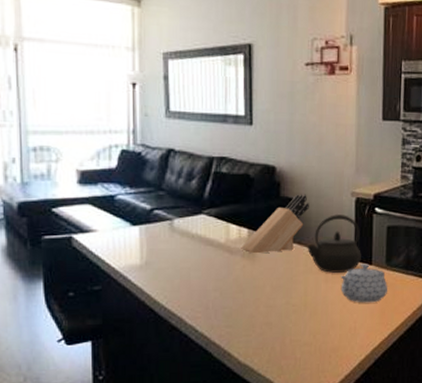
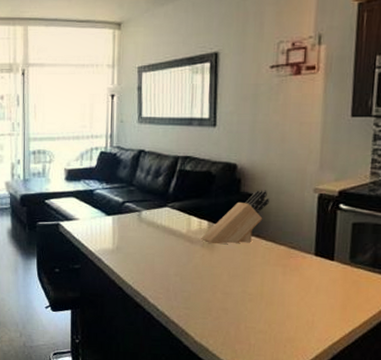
kettle: present [307,215,361,273] -> none [265,210,323,267]
teapot: present [340,263,387,303] -> none [299,259,351,298]

